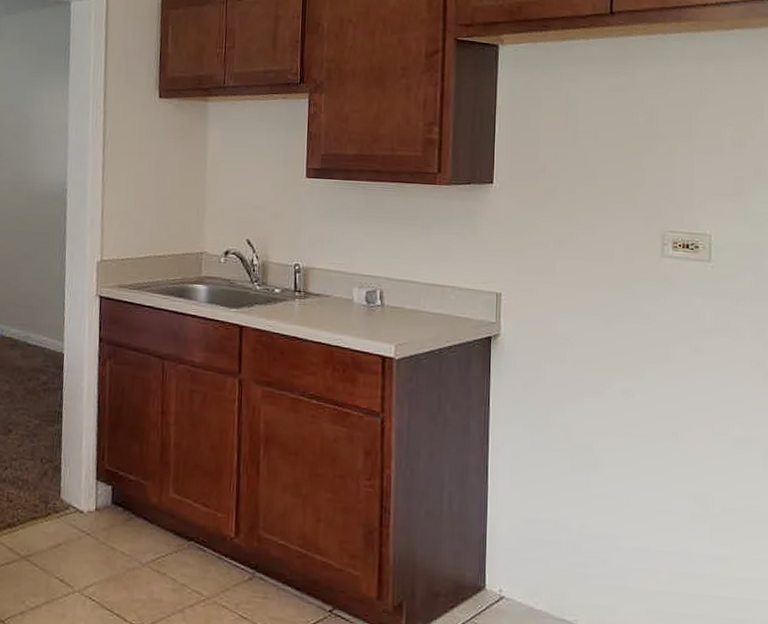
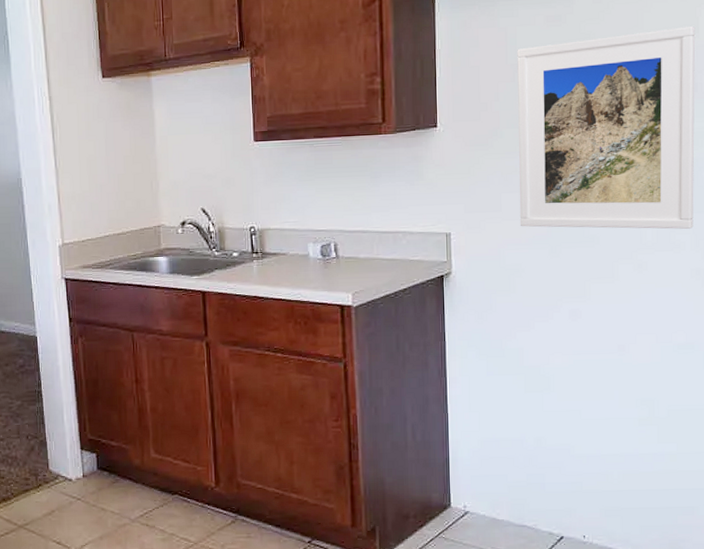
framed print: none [573,110,760,316] -> present [517,25,696,229]

